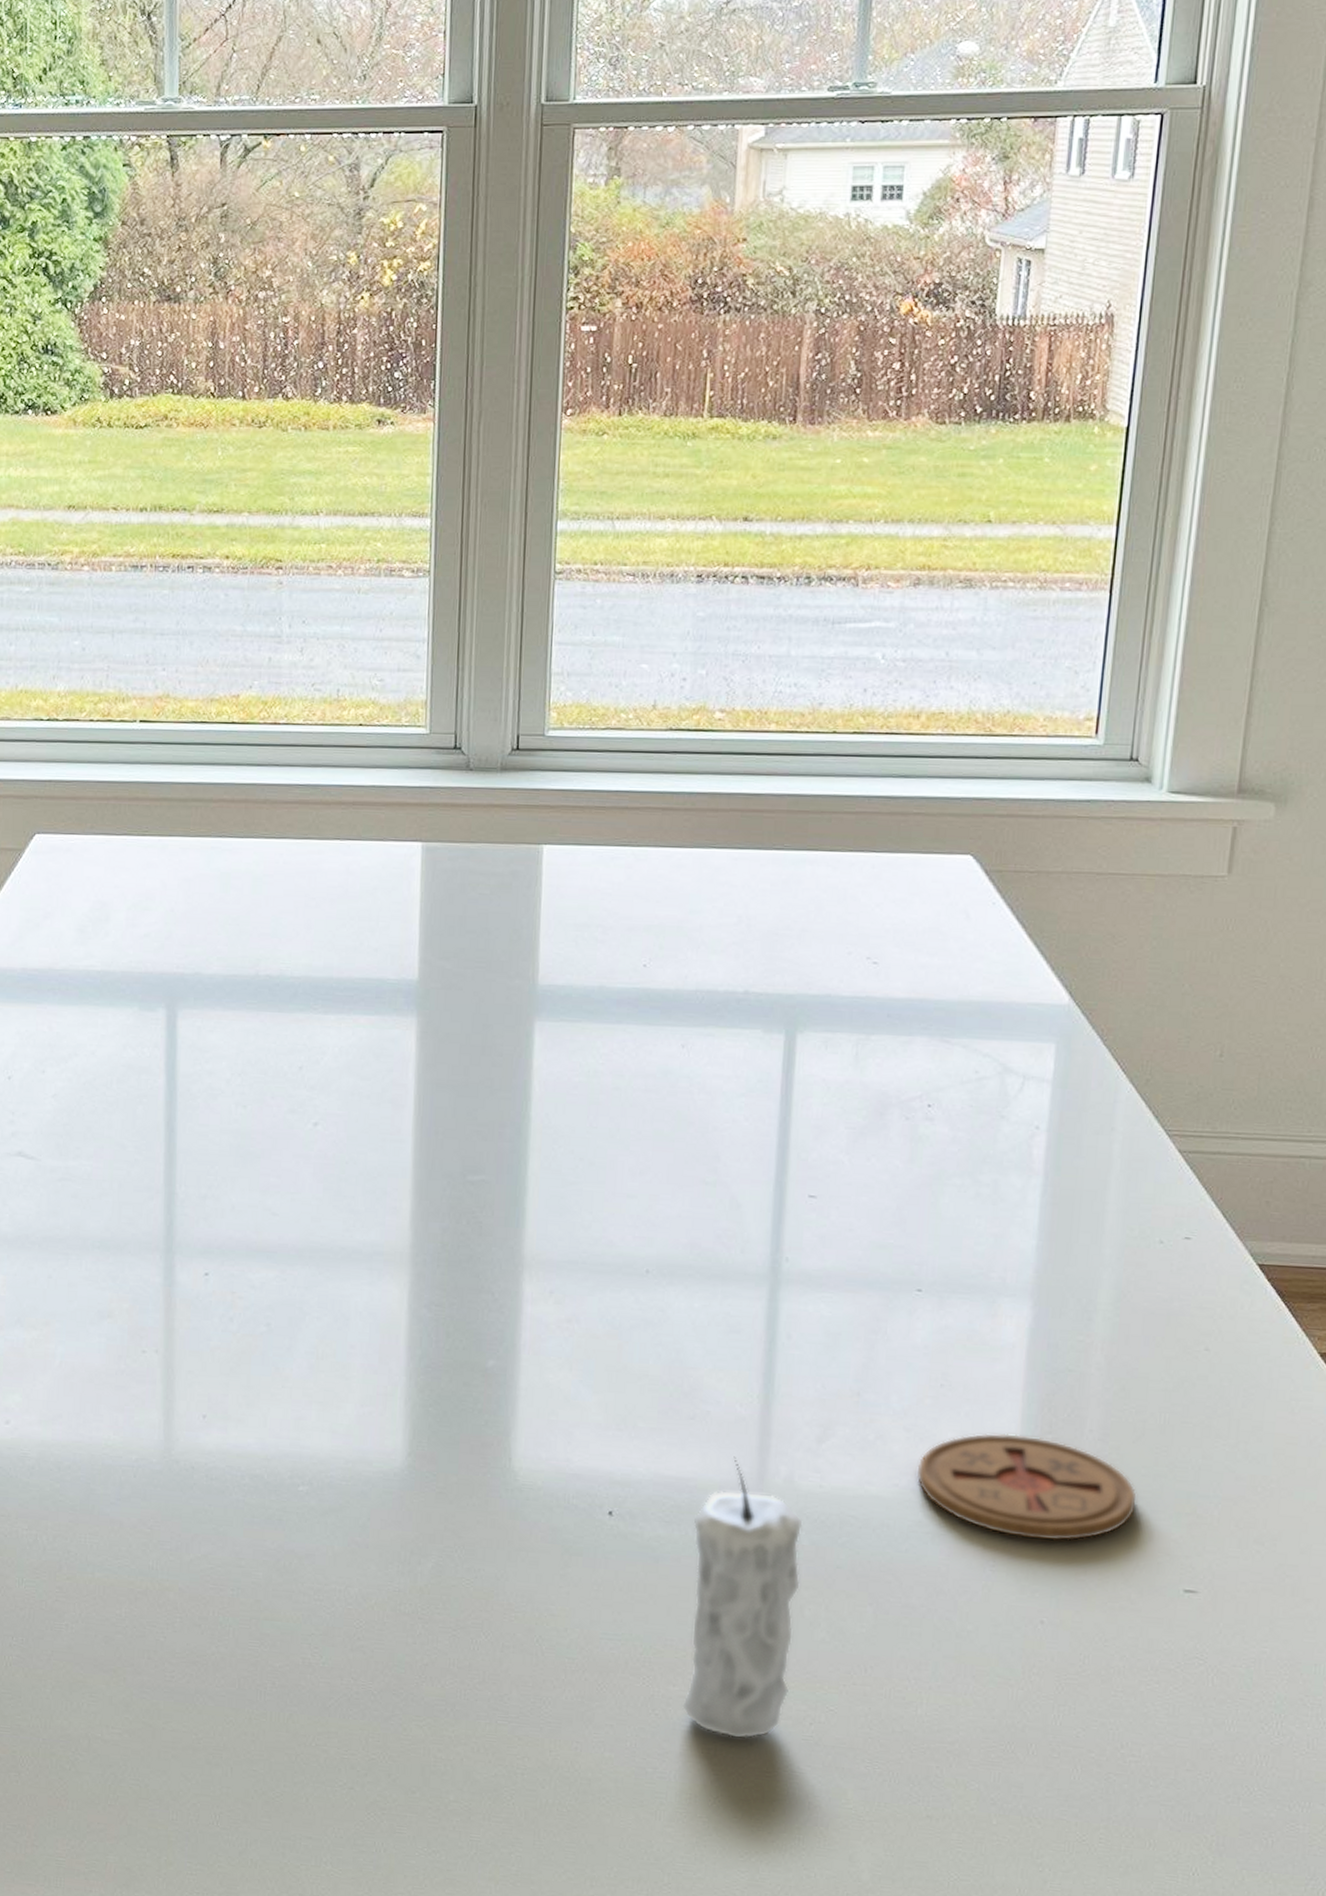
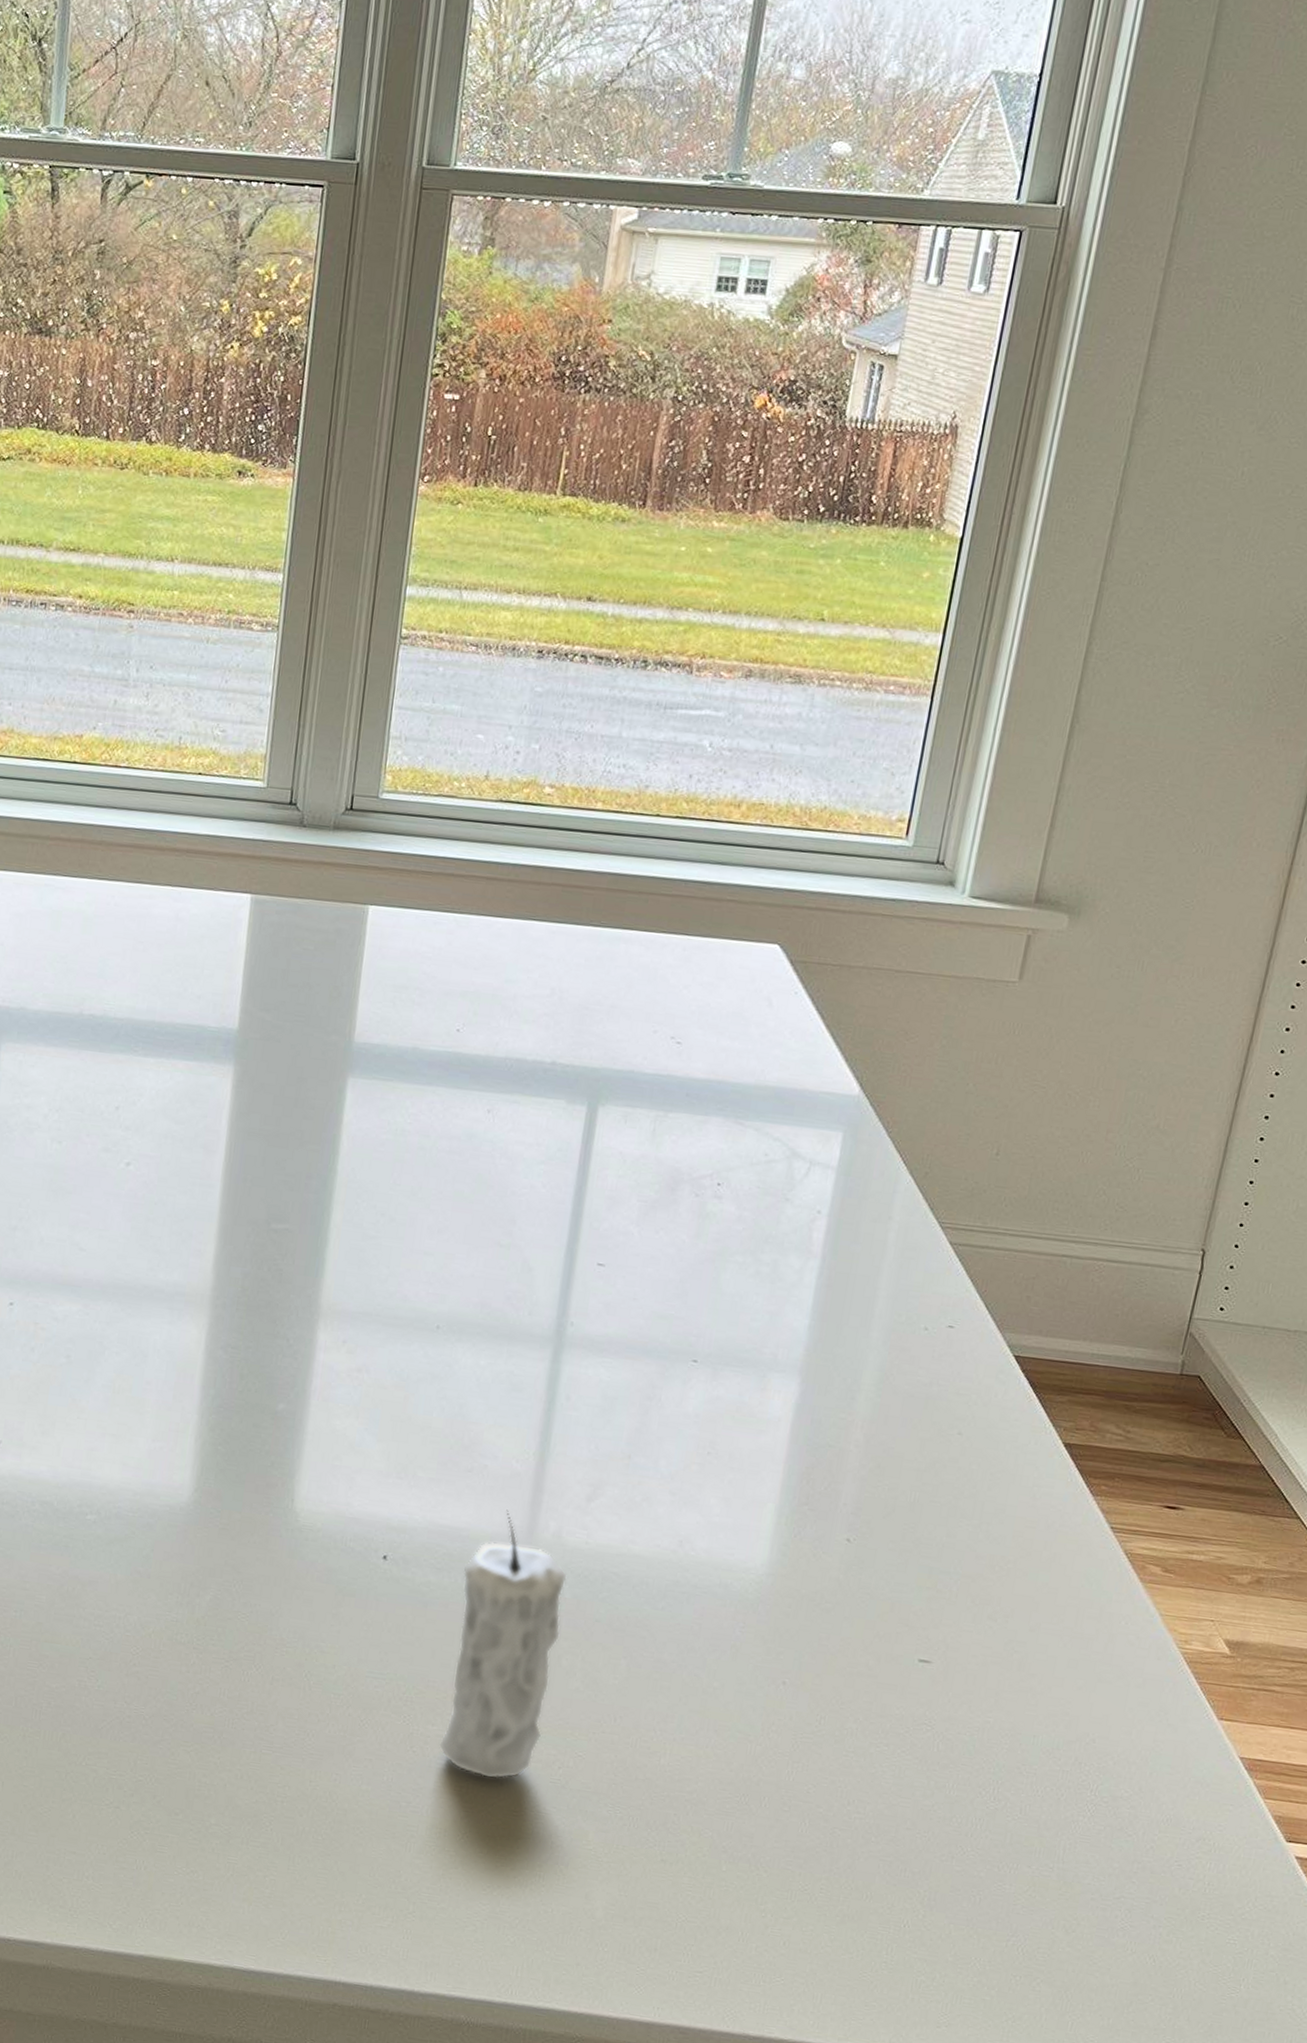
coaster: present [916,1433,1138,1541] -> none [677,1501,883,1608]

